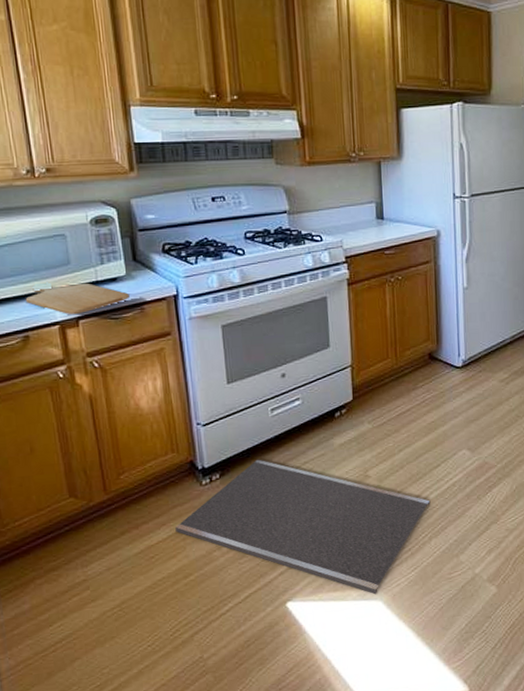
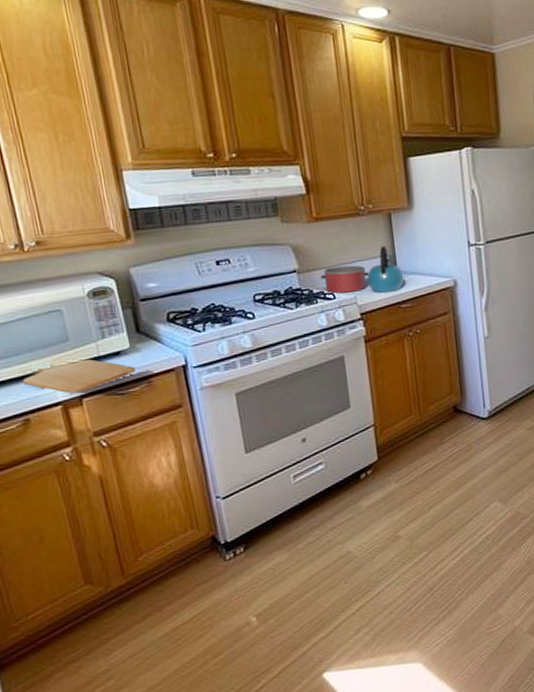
door mat: present [175,459,431,595] -> none [200,528,465,657]
cooking pot: none [310,209,356,236] -> present [321,265,370,294]
kettle: none [354,193,390,238] -> present [367,245,404,293]

